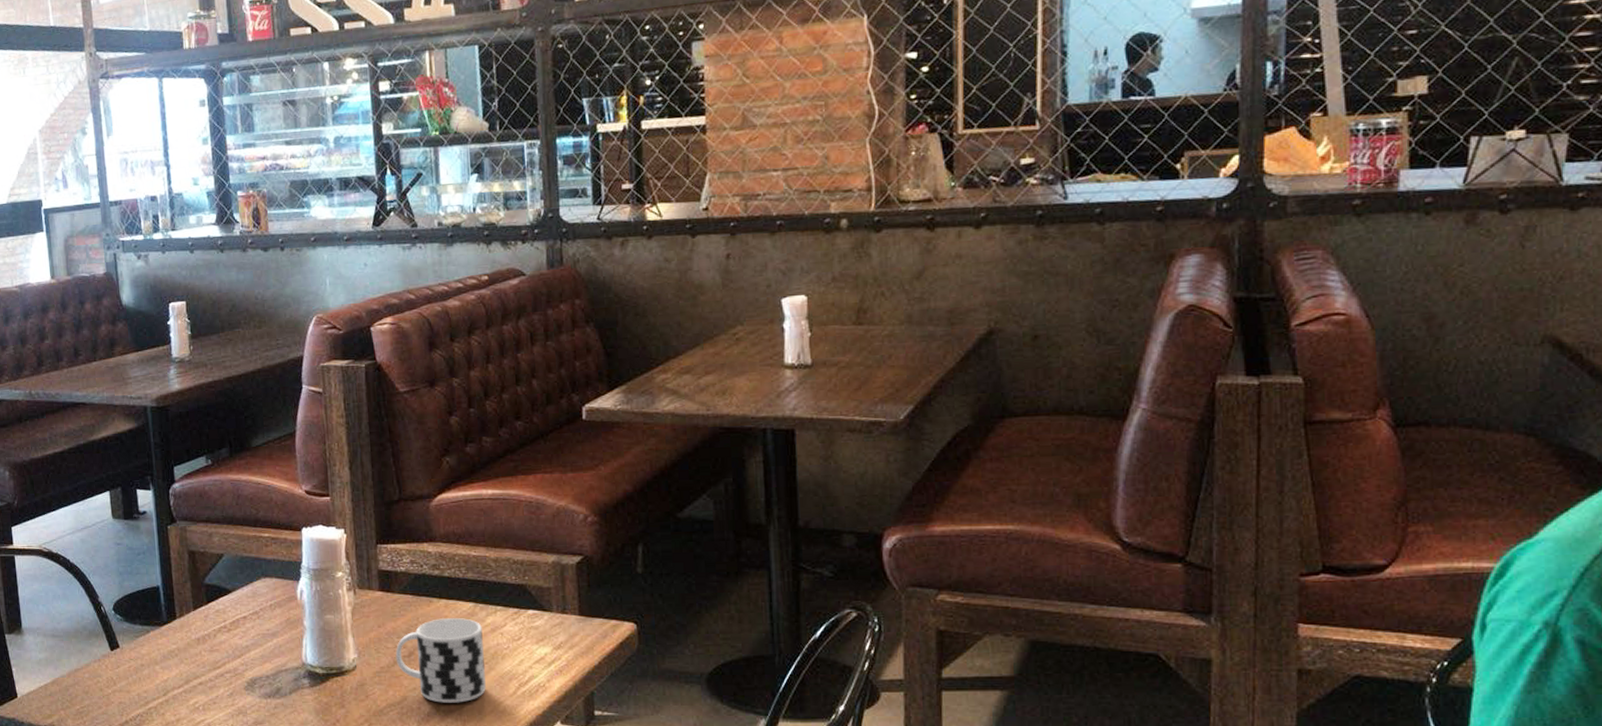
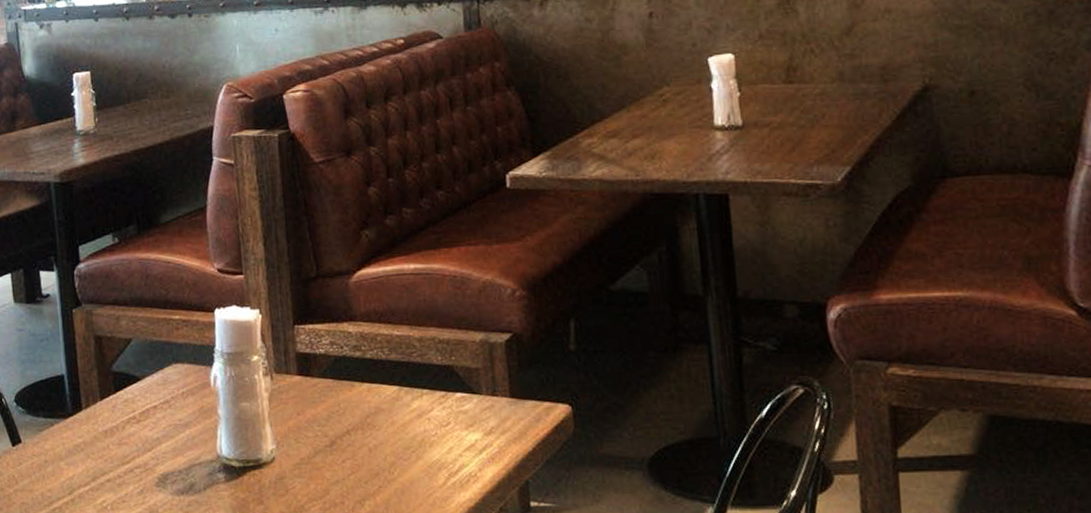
cup: present [395,618,486,703] -> none [316,403,414,497]

